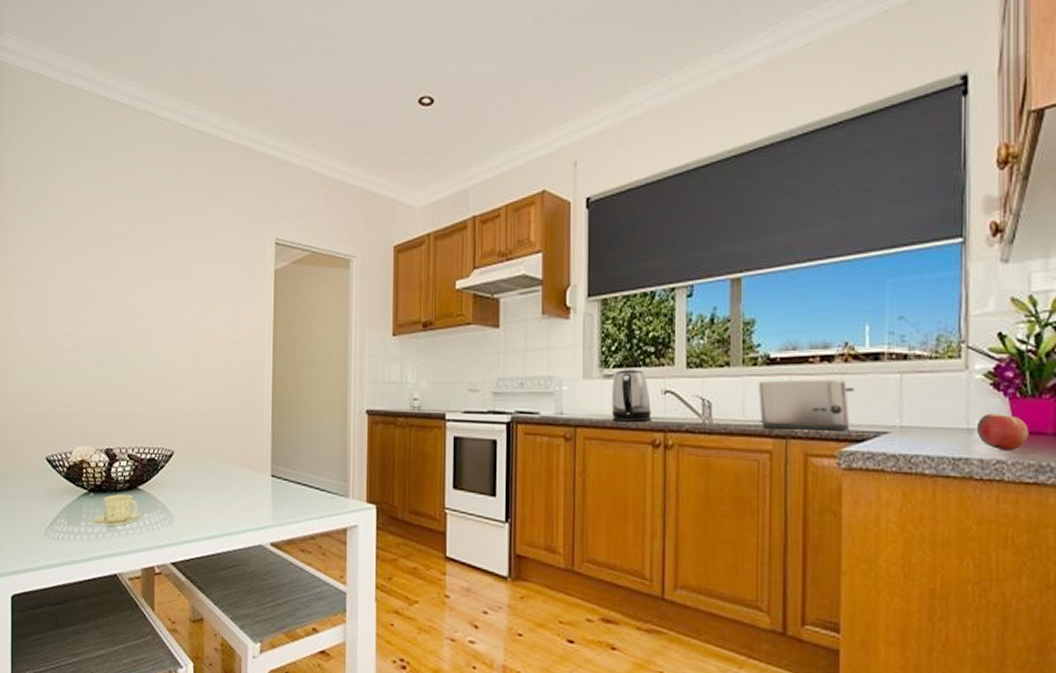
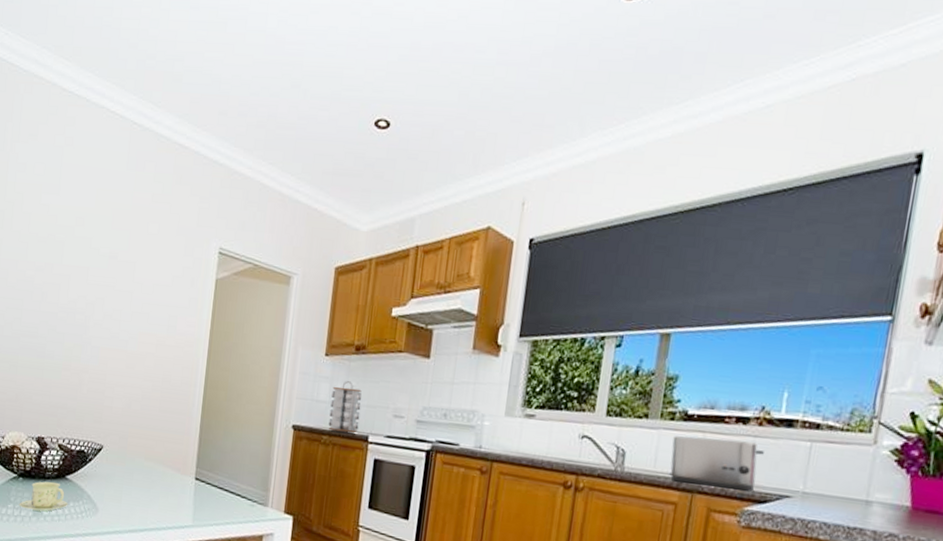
spice rack: none [403,359,435,413] -> present [328,381,363,434]
kettle: present [612,369,652,423] -> none [528,410,568,465]
fruit: present [976,413,1029,451] -> none [874,488,925,526]

